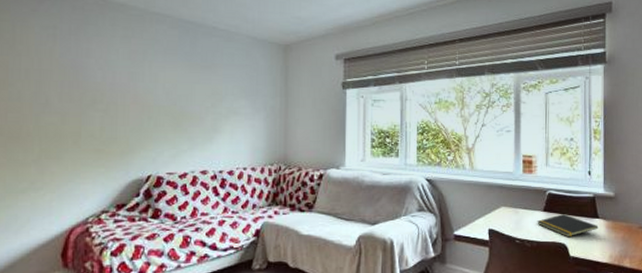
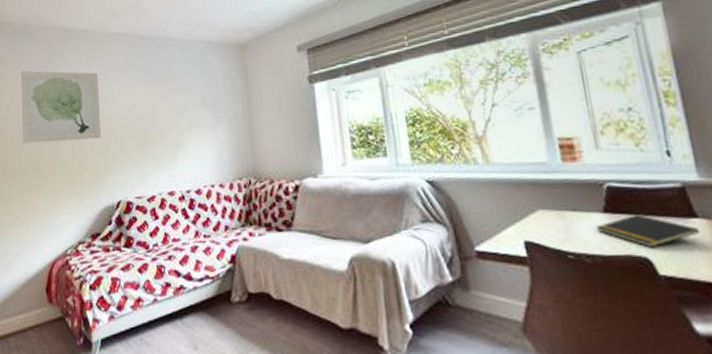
wall art: none [42,35,136,114] -> present [21,70,101,144]

